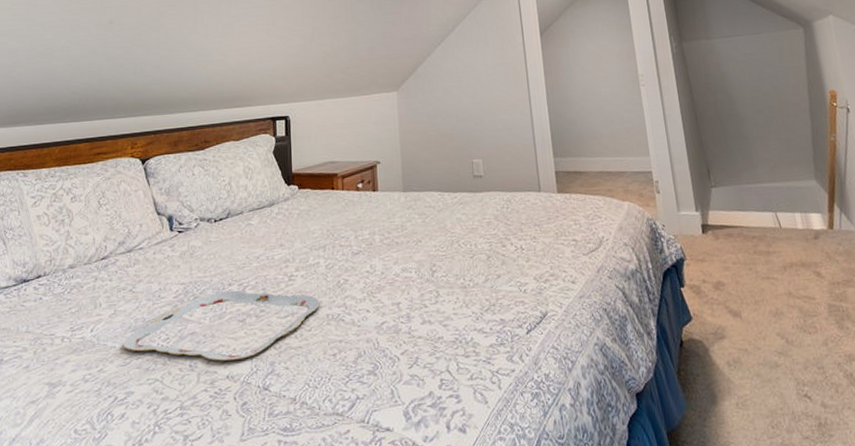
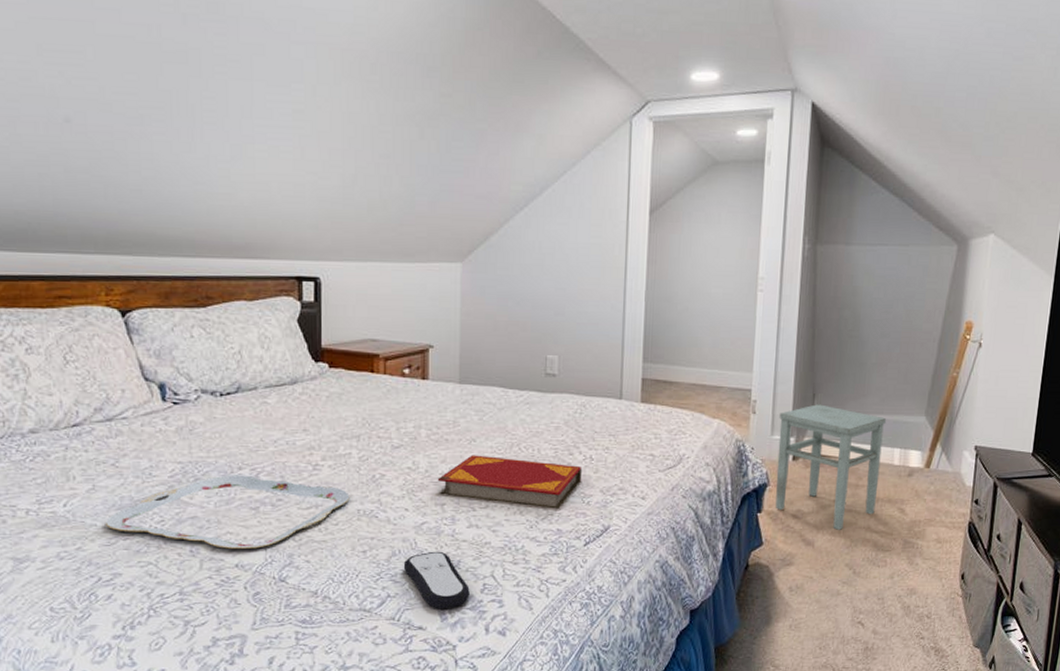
remote control: none [368,349,430,409] -> present [403,551,470,610]
hardback book: none [392,254,517,300] -> present [437,455,583,509]
stool: none [681,178,792,299] -> present [775,404,887,530]

